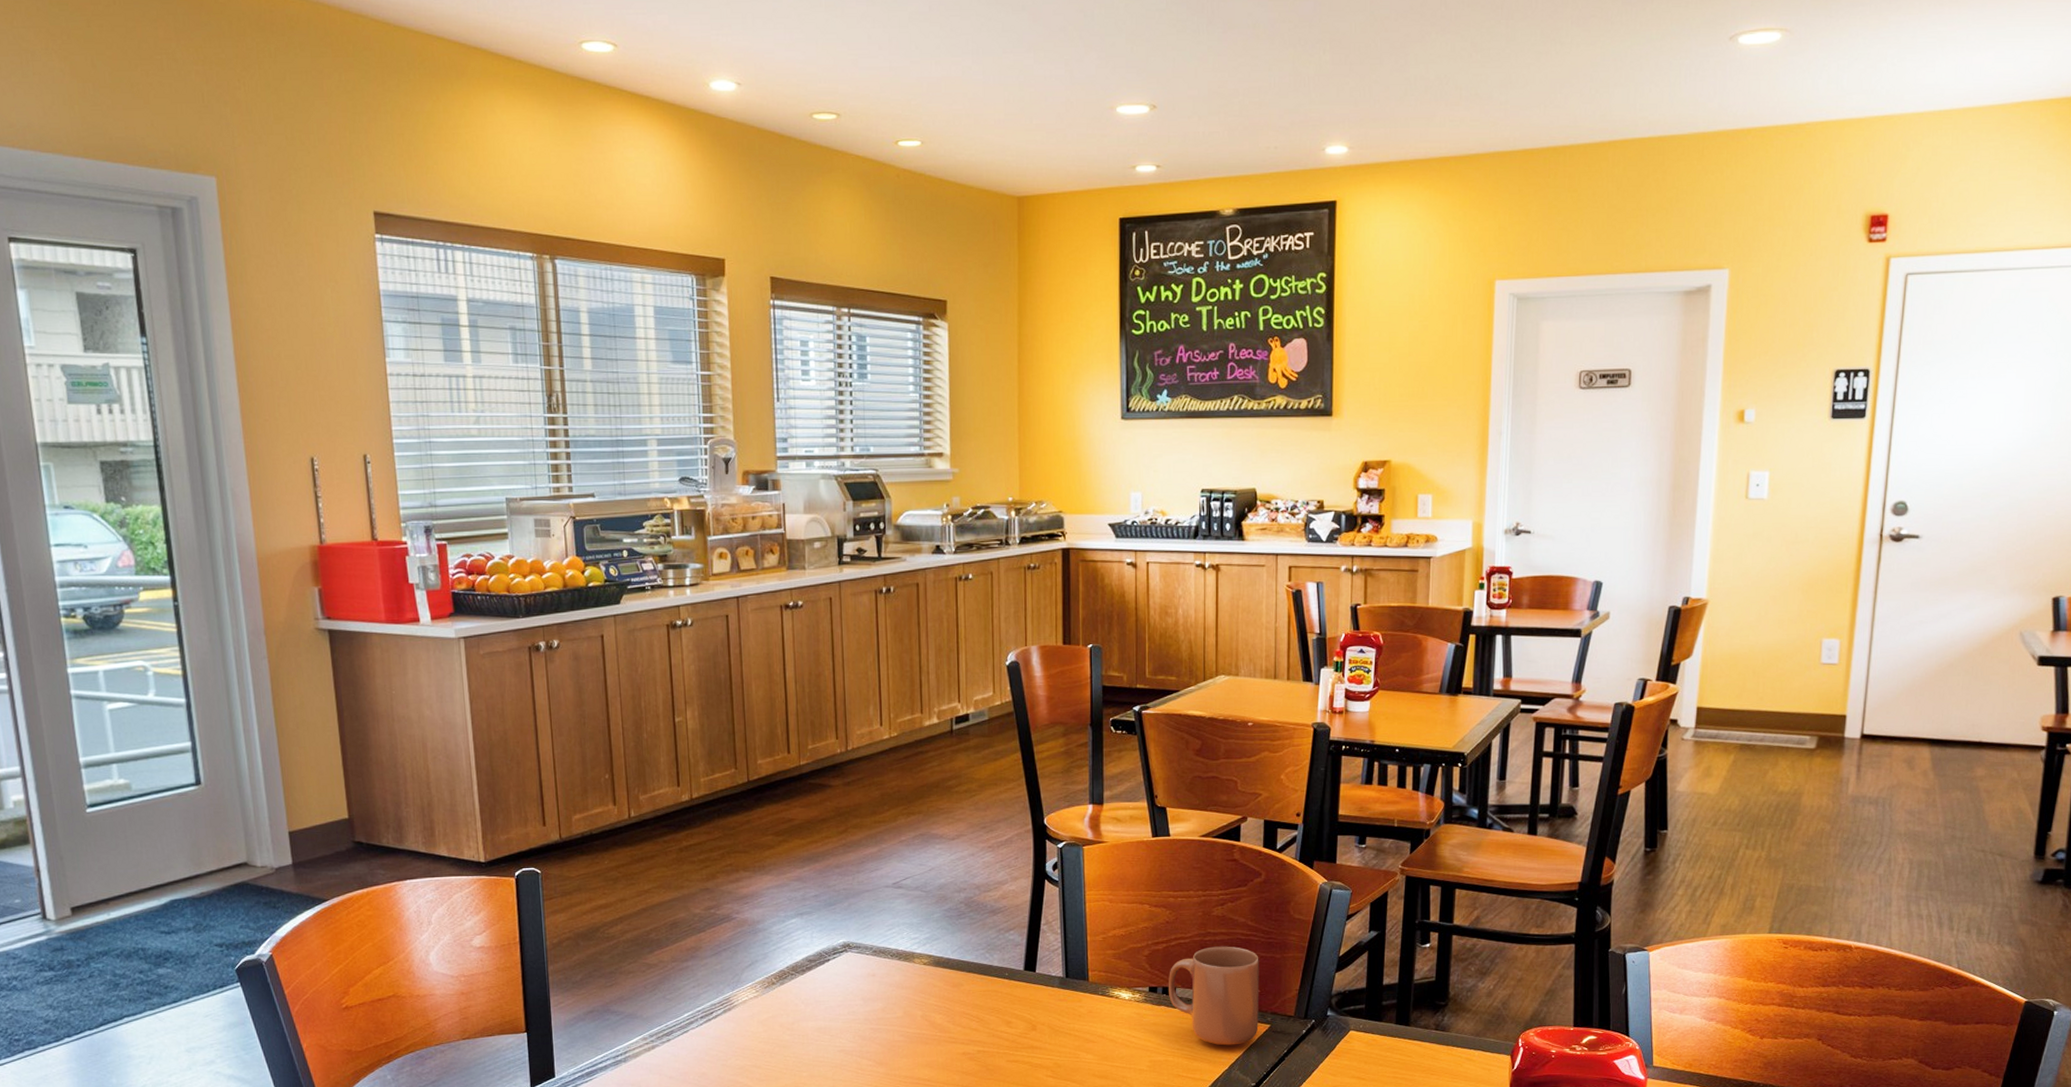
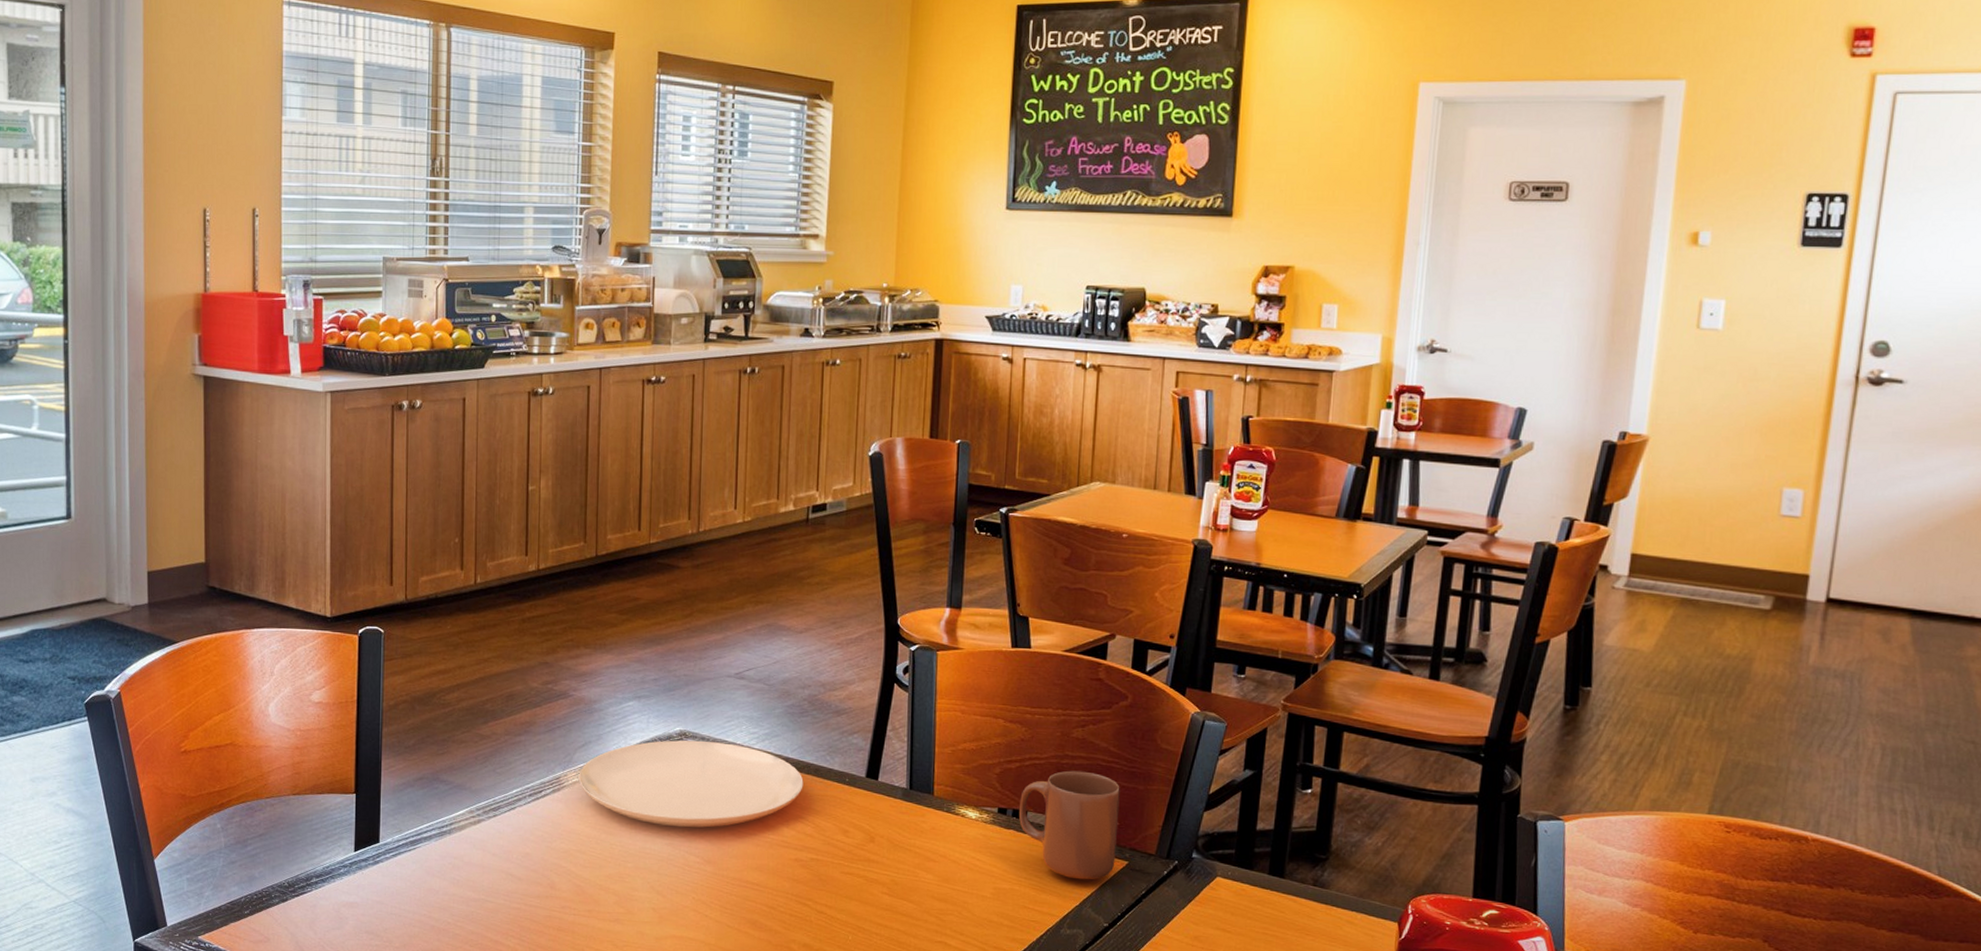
plate: none [748,950,966,1034] -> present [578,740,804,828]

